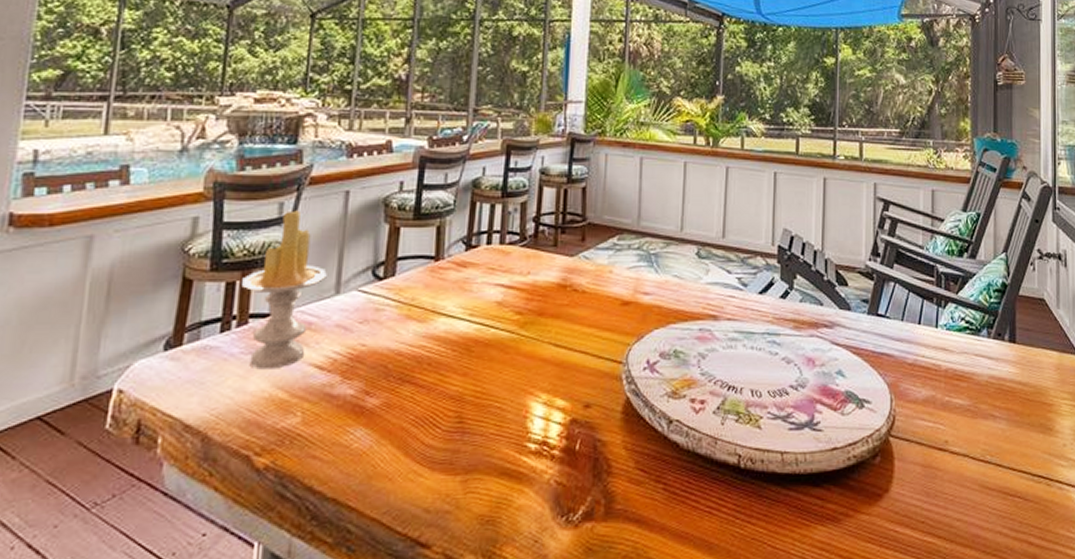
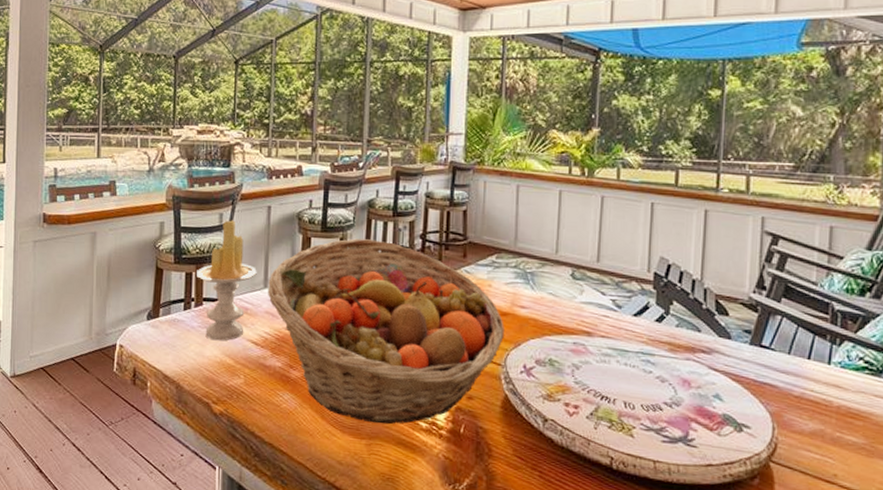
fruit basket: none [340,226,626,453] -> present [268,238,504,425]

